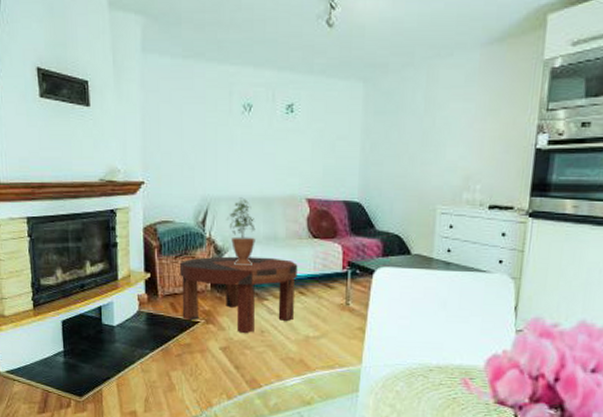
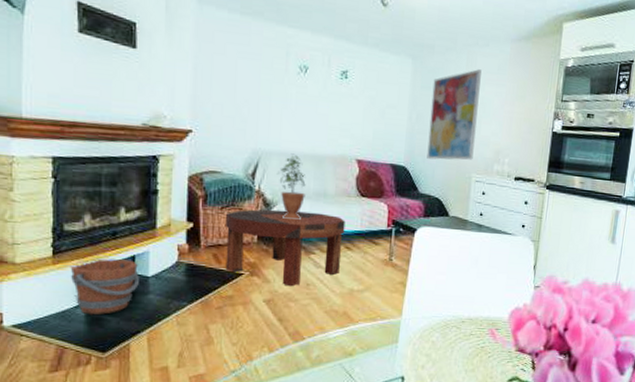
bucket: none [48,310,106,362] -> present [70,258,139,315]
wall art: none [383,85,445,192] -> present [427,69,482,160]

